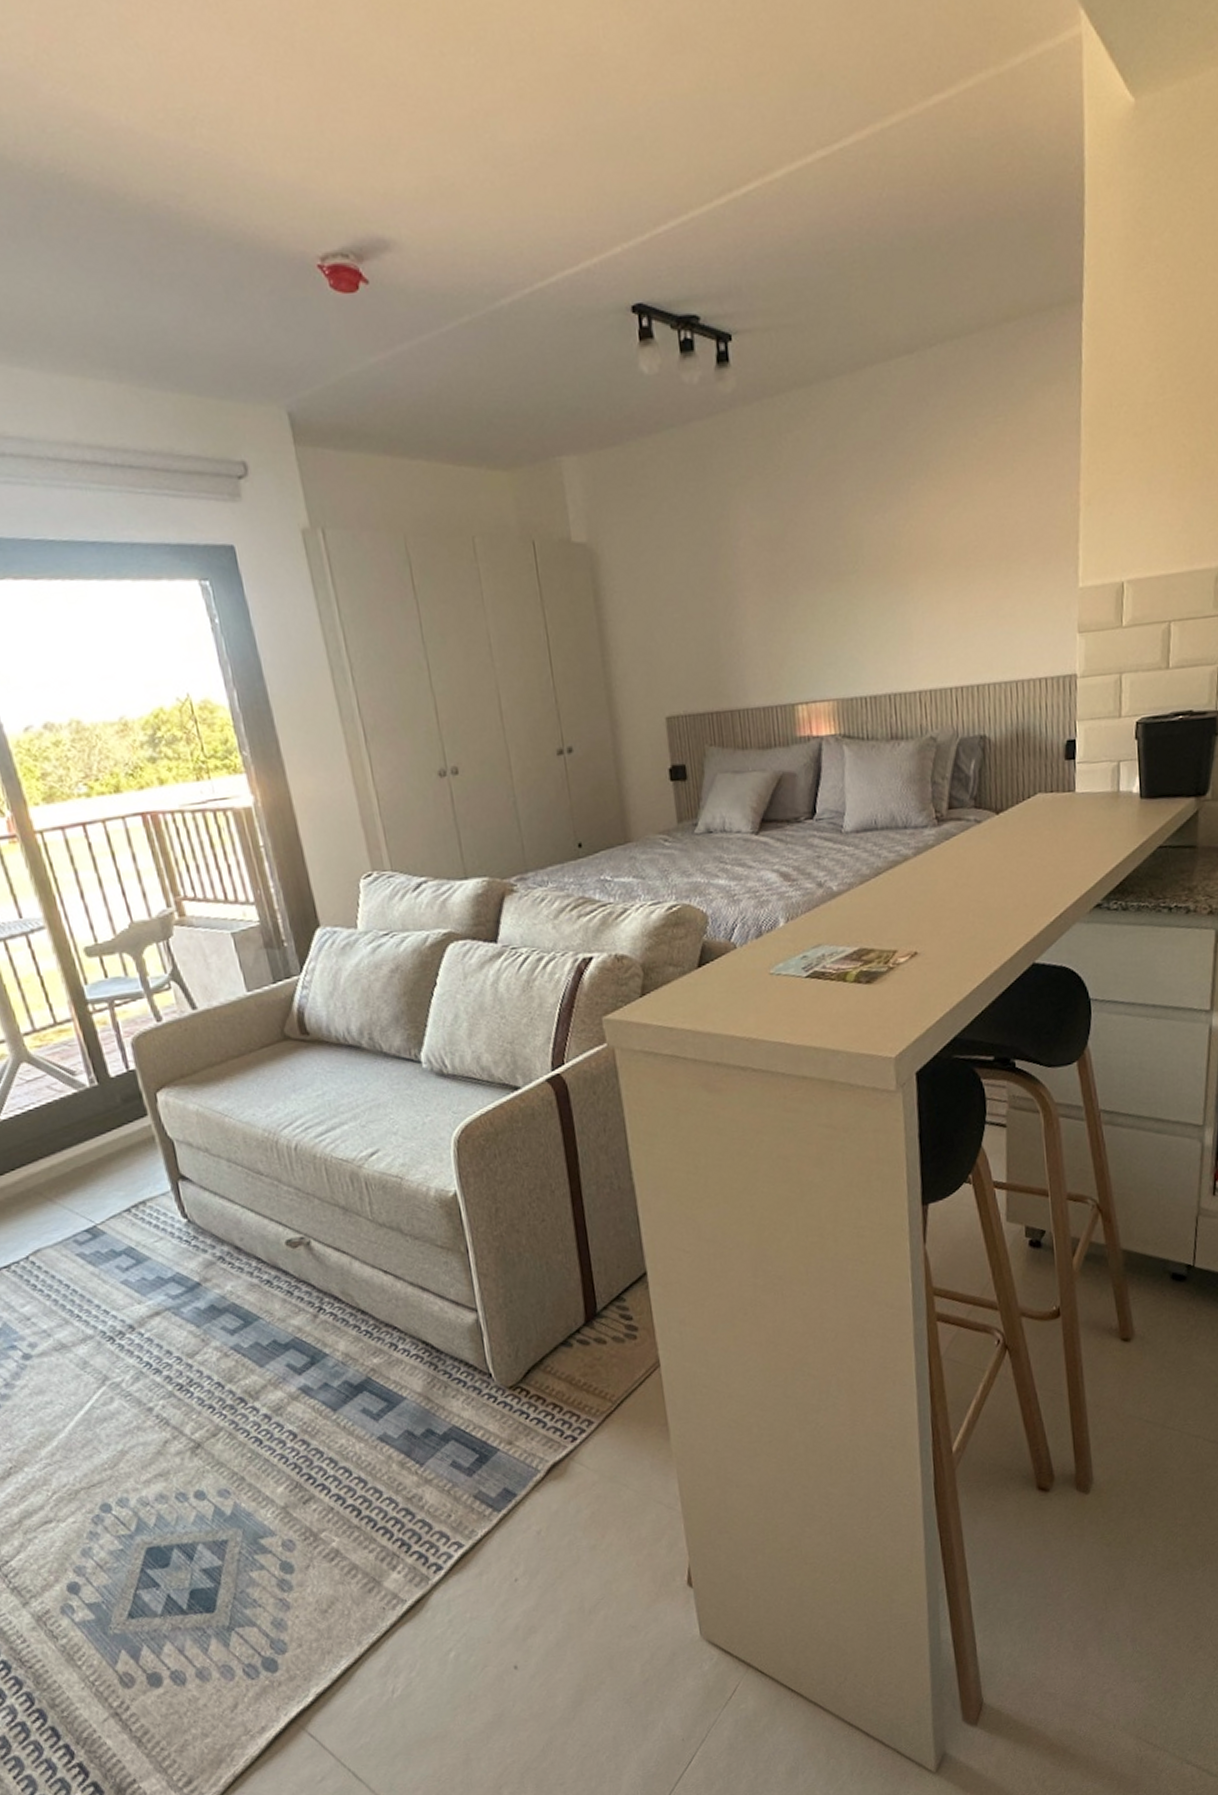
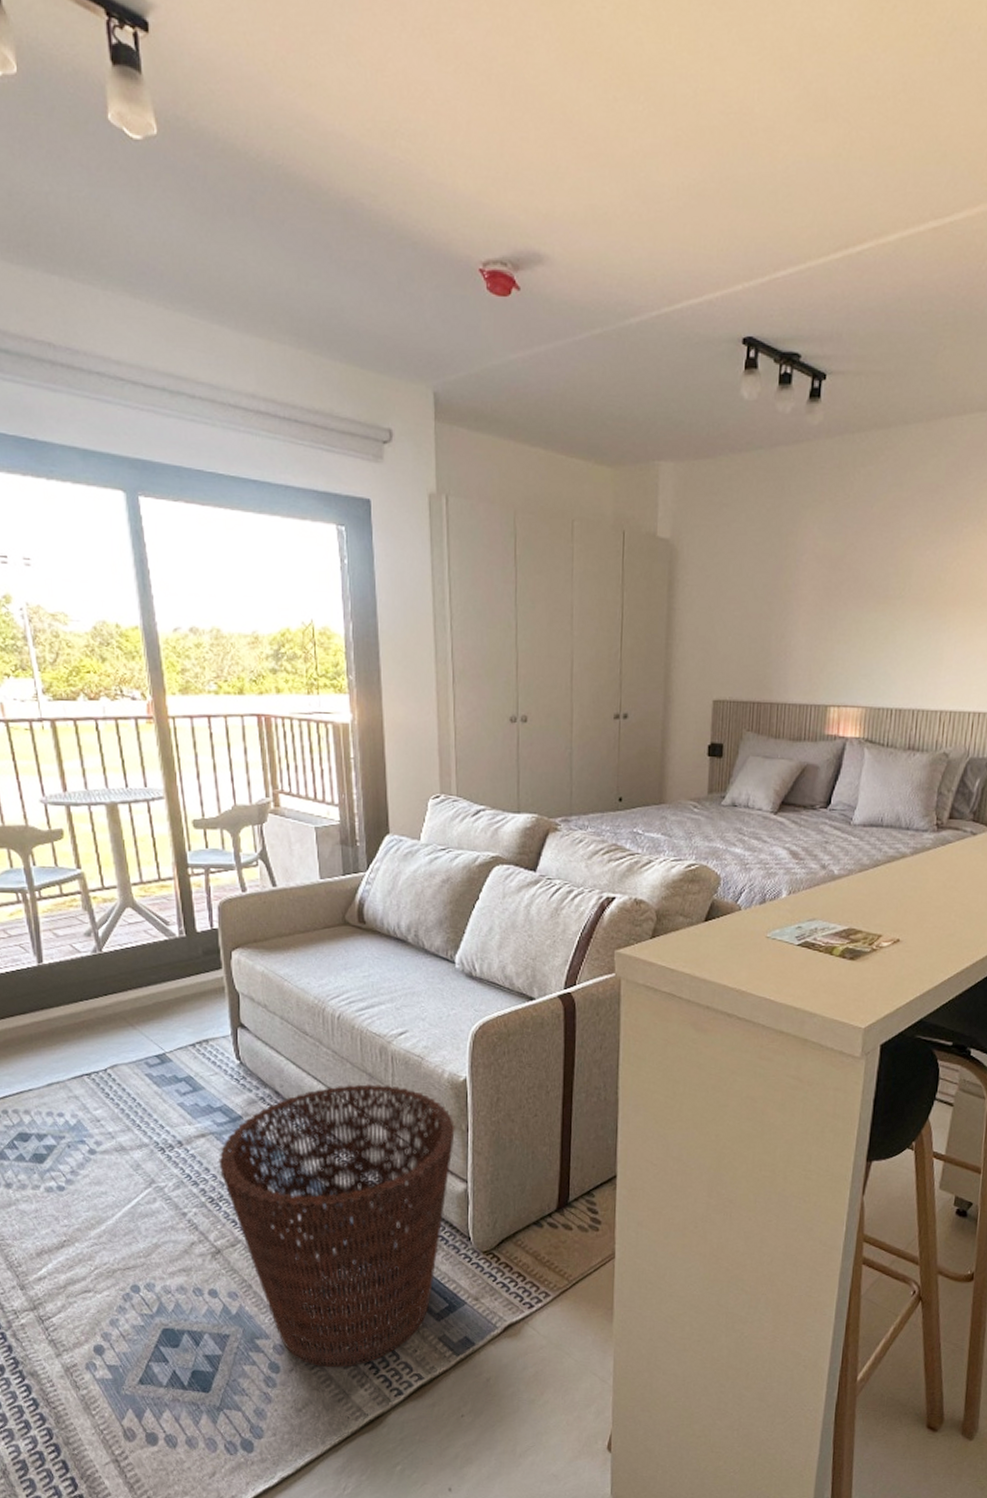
basket: none [180,1216,457,1556] -> present [219,1084,455,1368]

